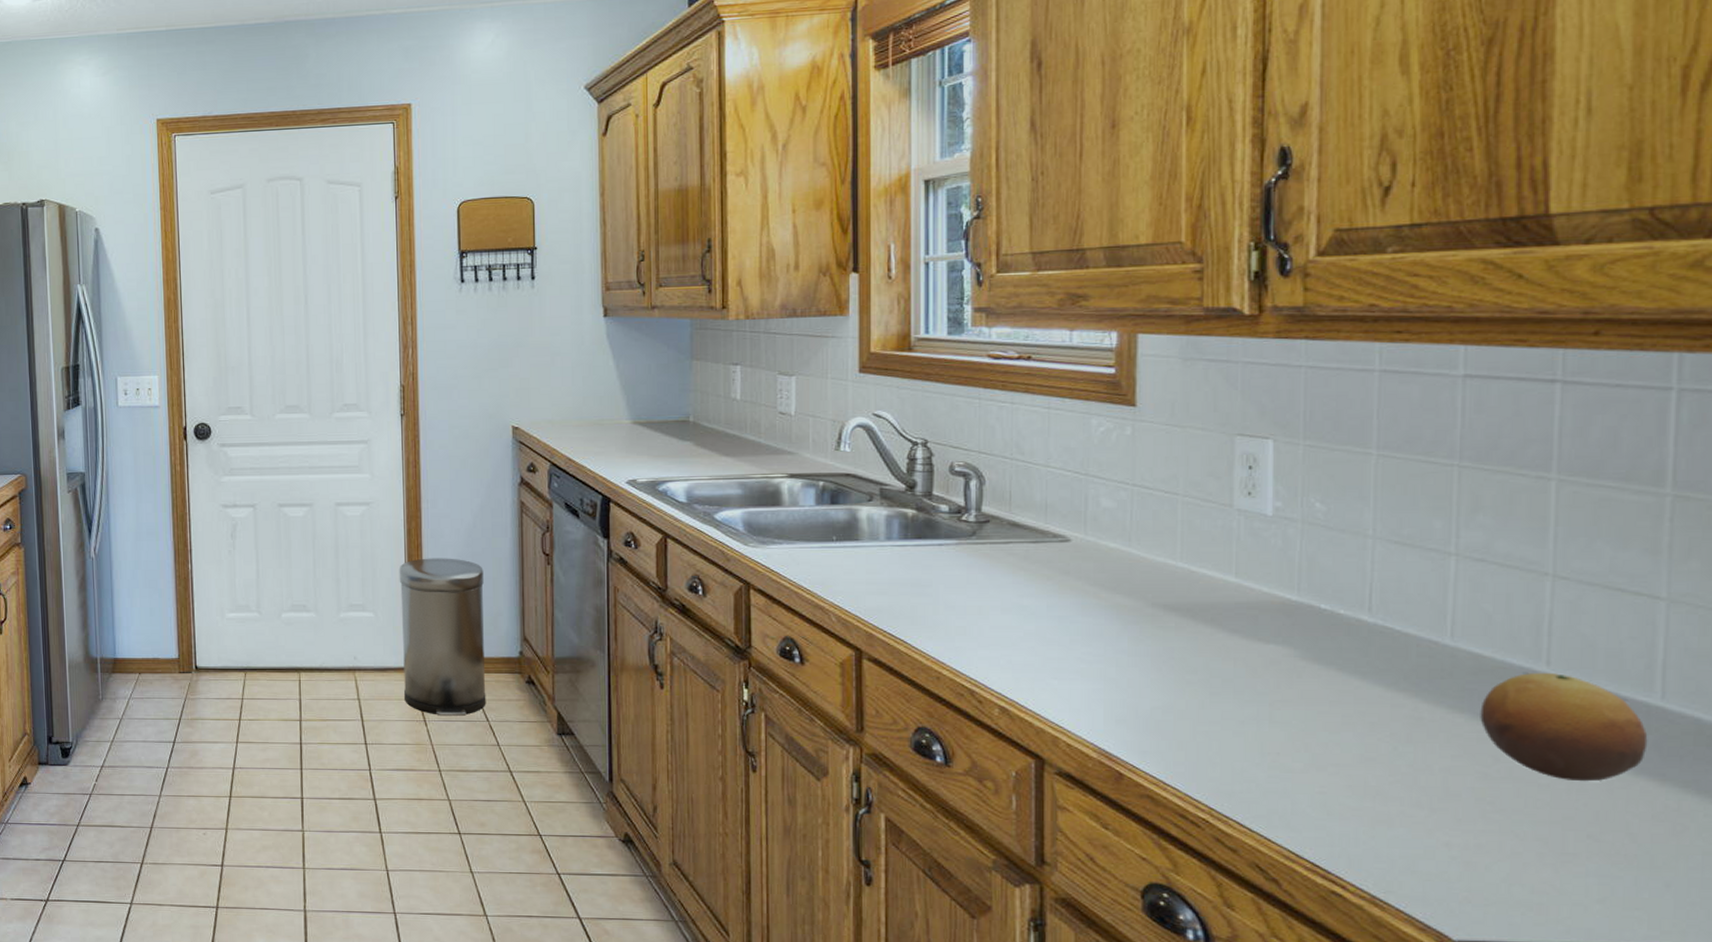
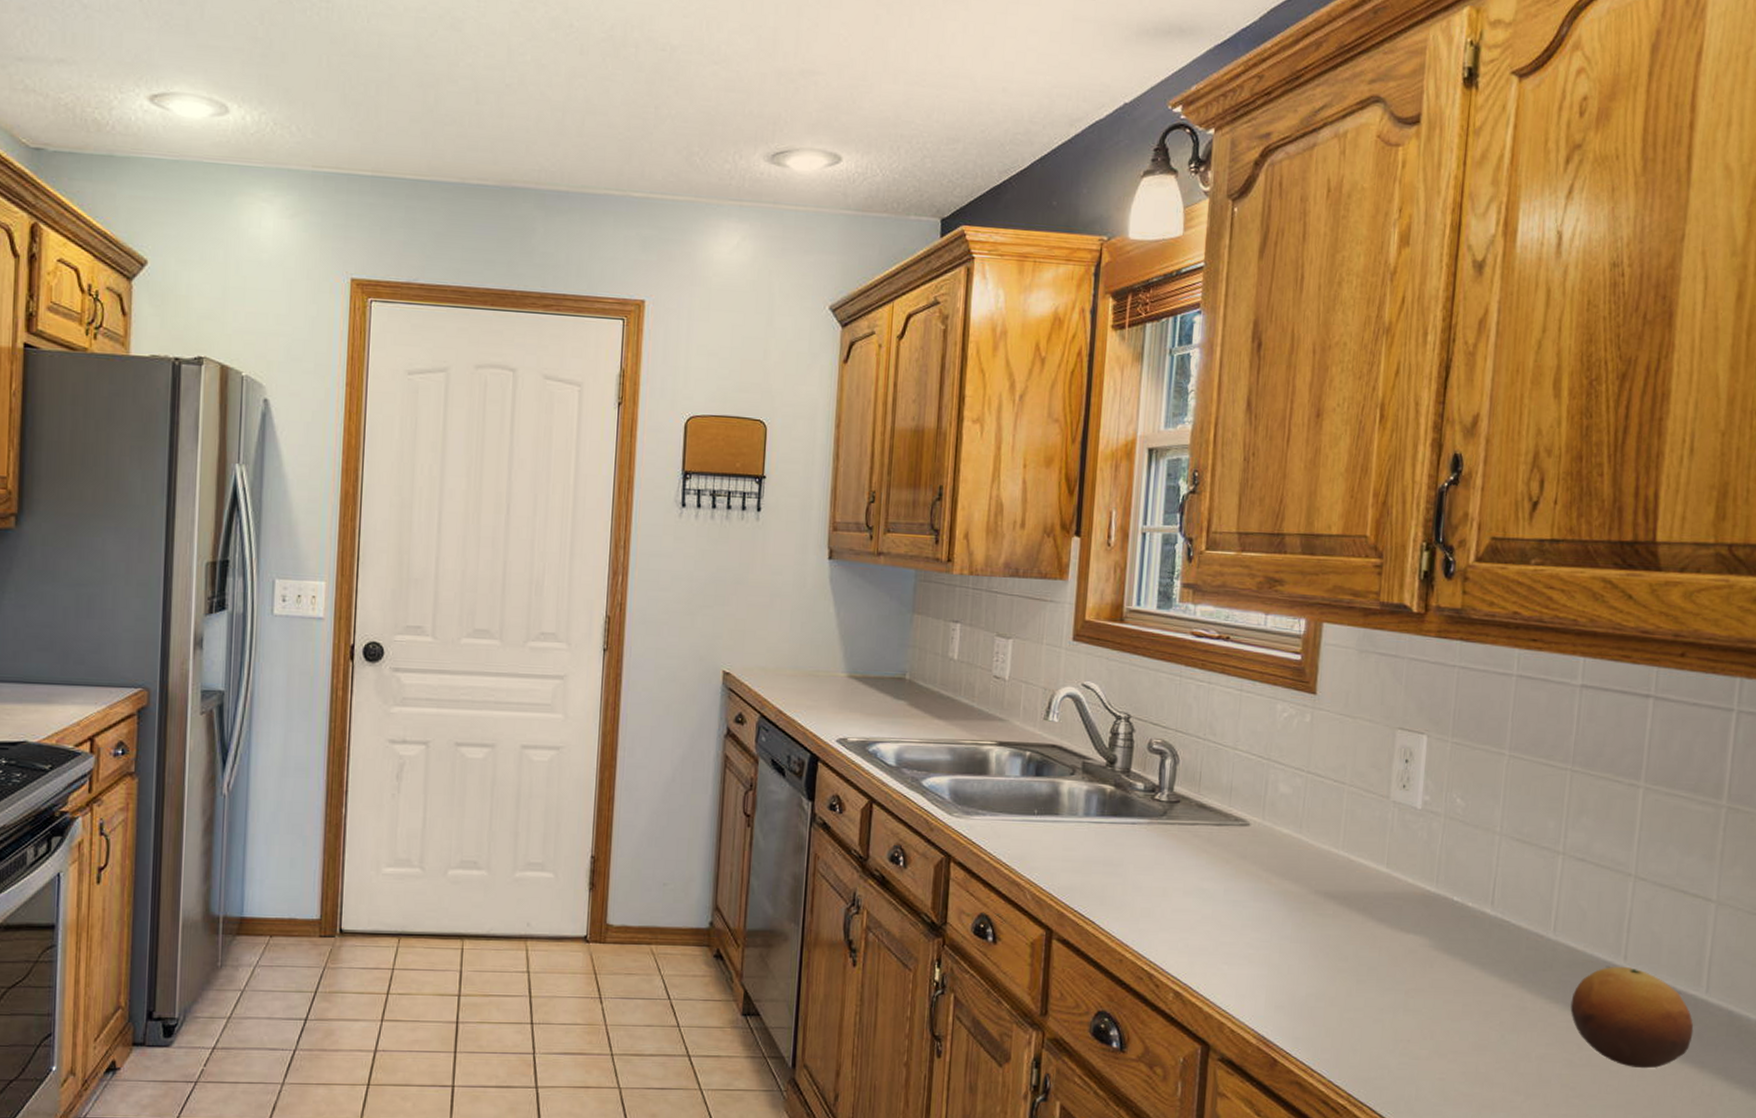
pedal bin: present [399,558,486,717] -> none [580,813,679,994]

